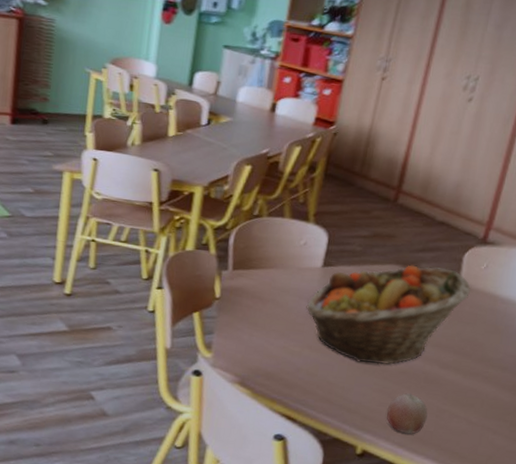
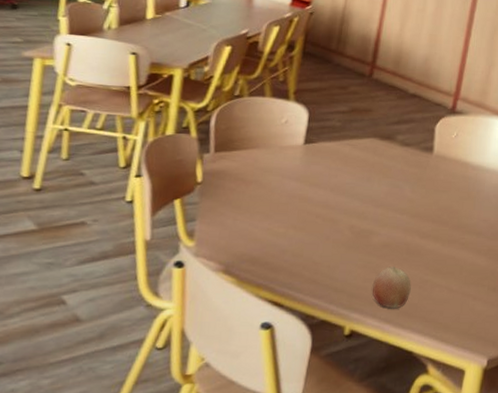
fruit basket: present [306,265,472,364] -> none [289,137,445,239]

